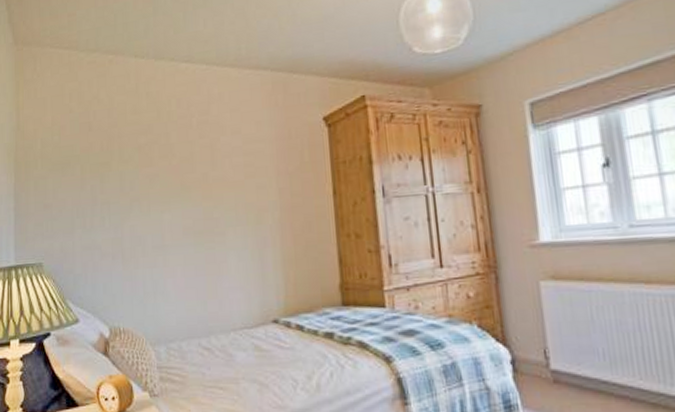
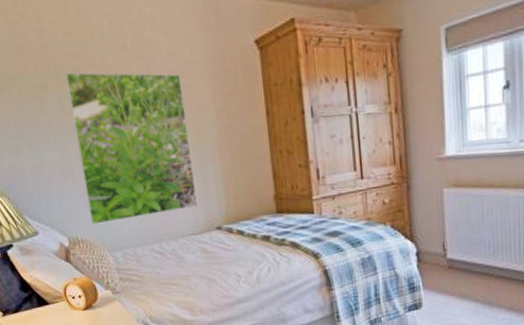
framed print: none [128,150,254,313] -> present [65,72,198,224]

